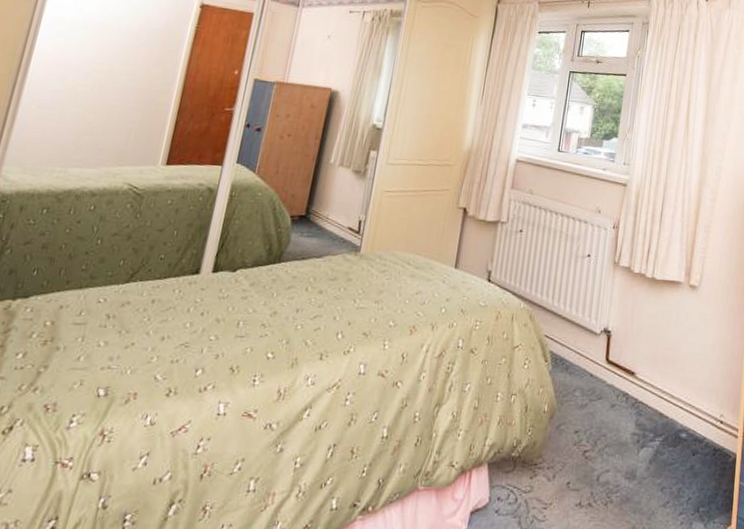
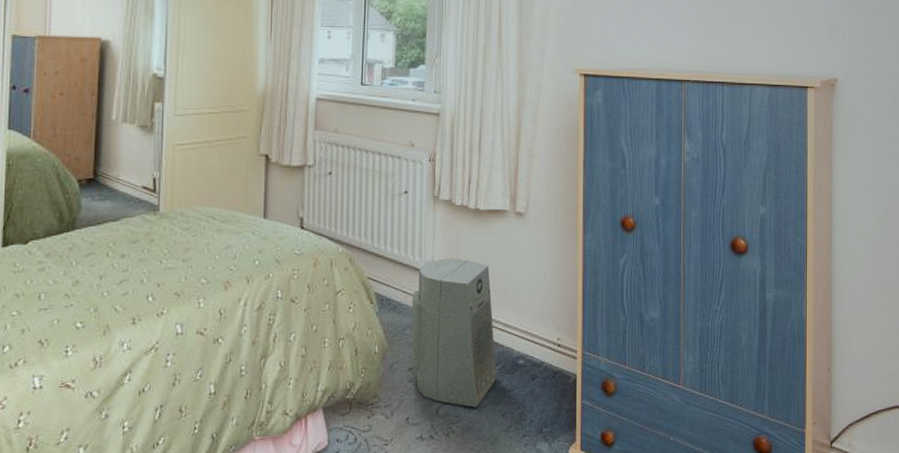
air purifier: none [577,323,661,479] -> present [410,258,497,408]

